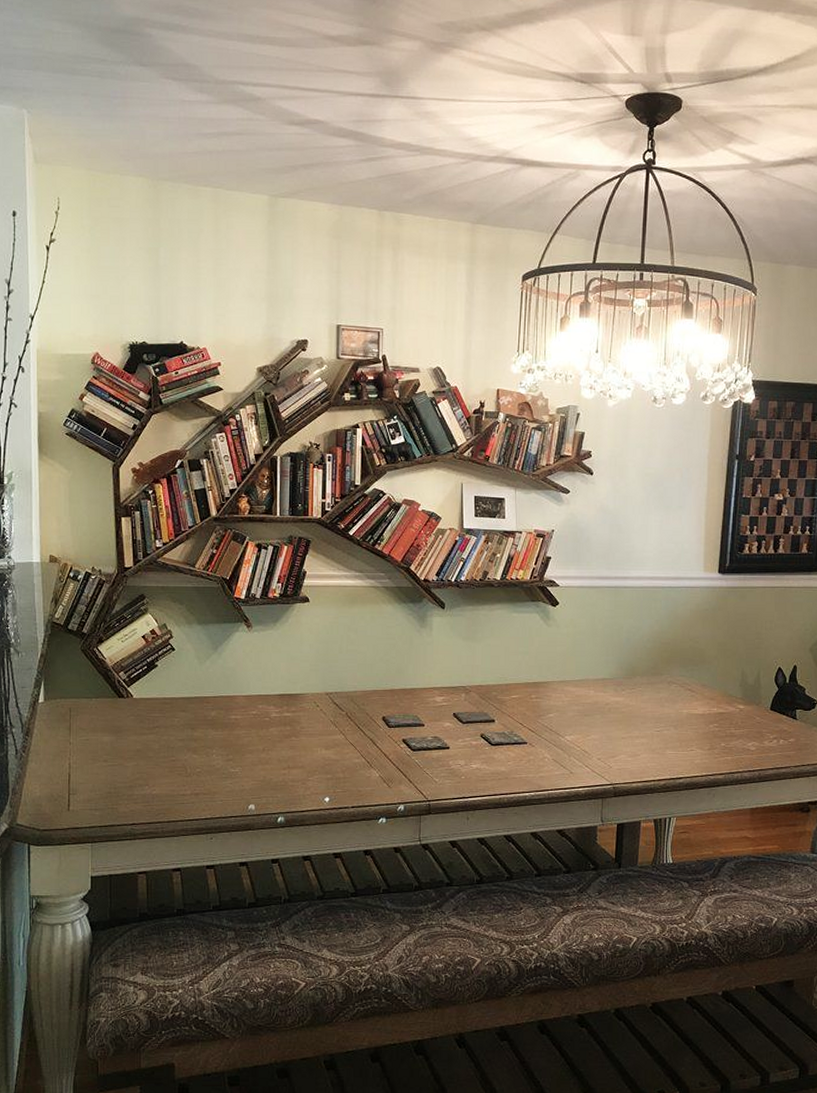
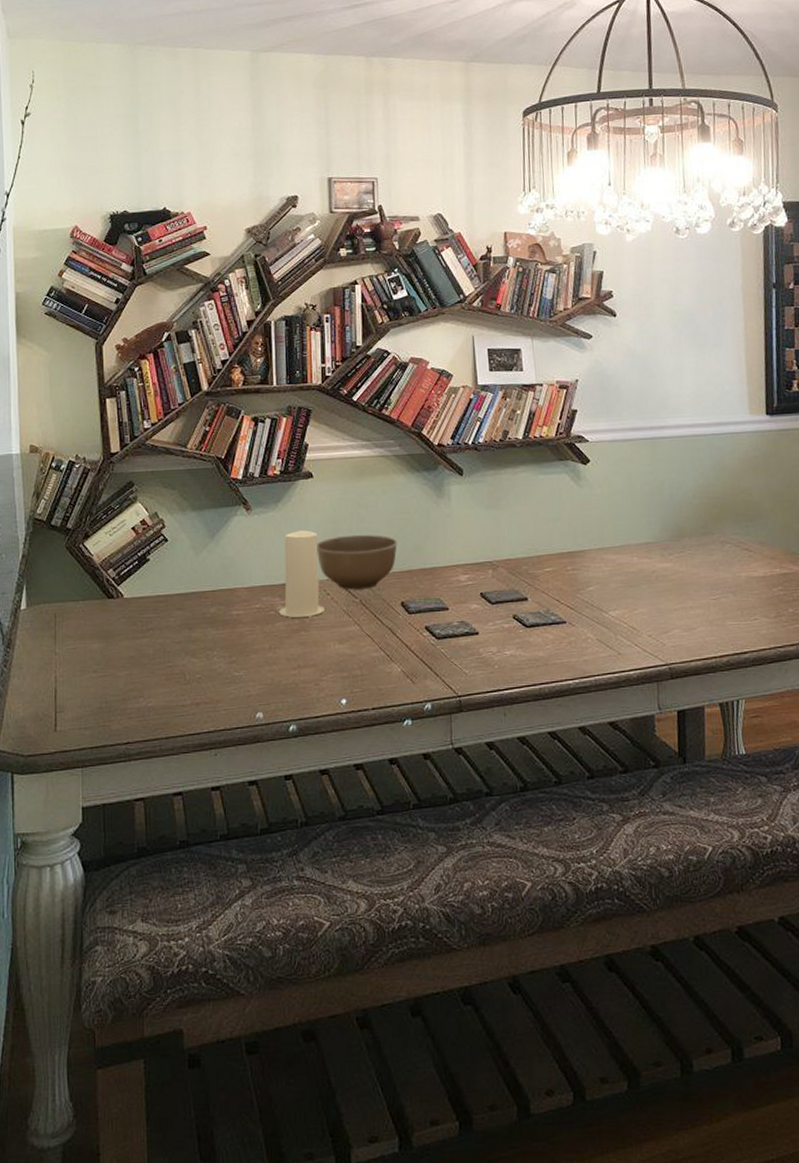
candle: none [272,648,314,726] -> present [278,530,325,618]
bowl: none [309,655,382,704] -> present [316,534,398,590]

